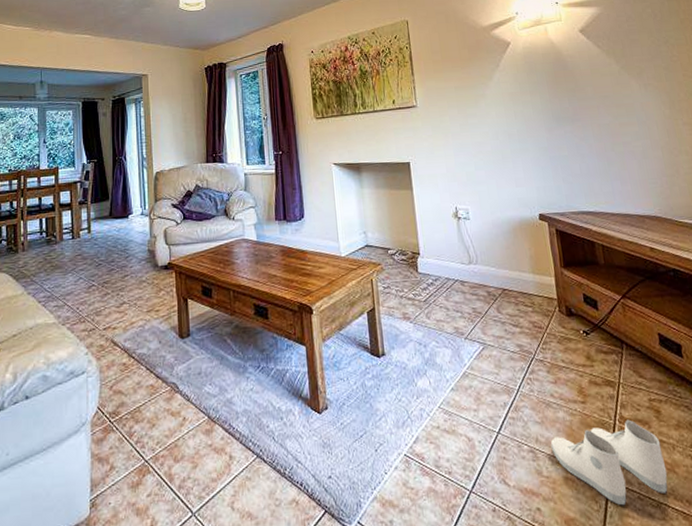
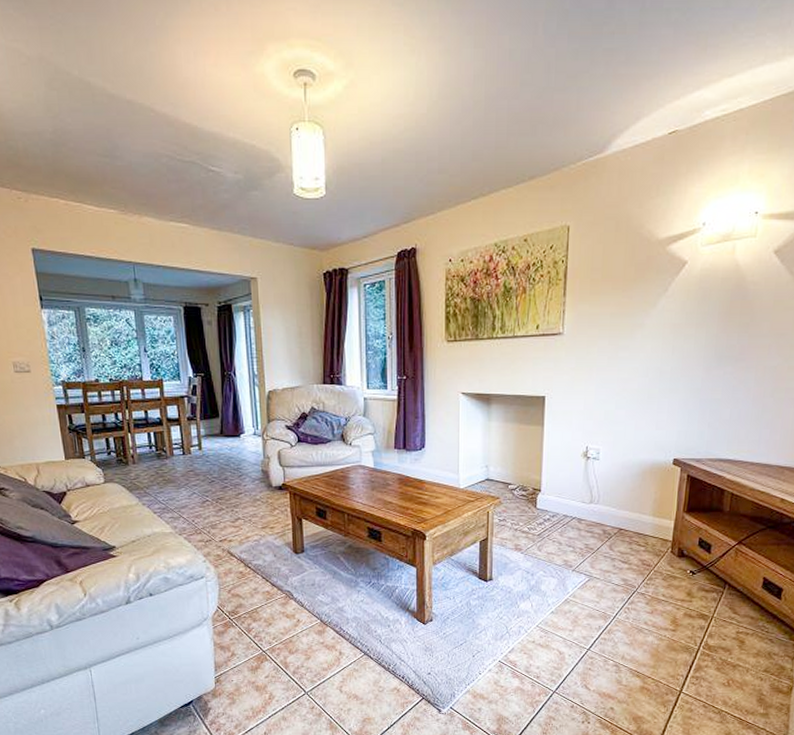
boots: present [550,419,668,506] -> none [634,646,737,711]

